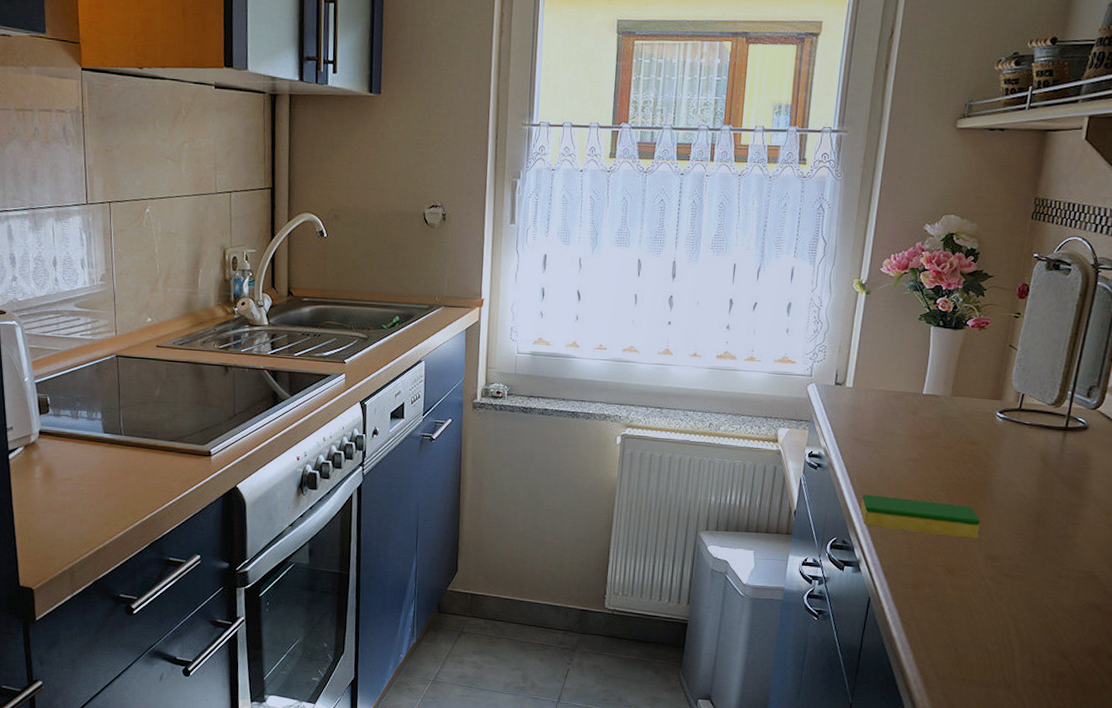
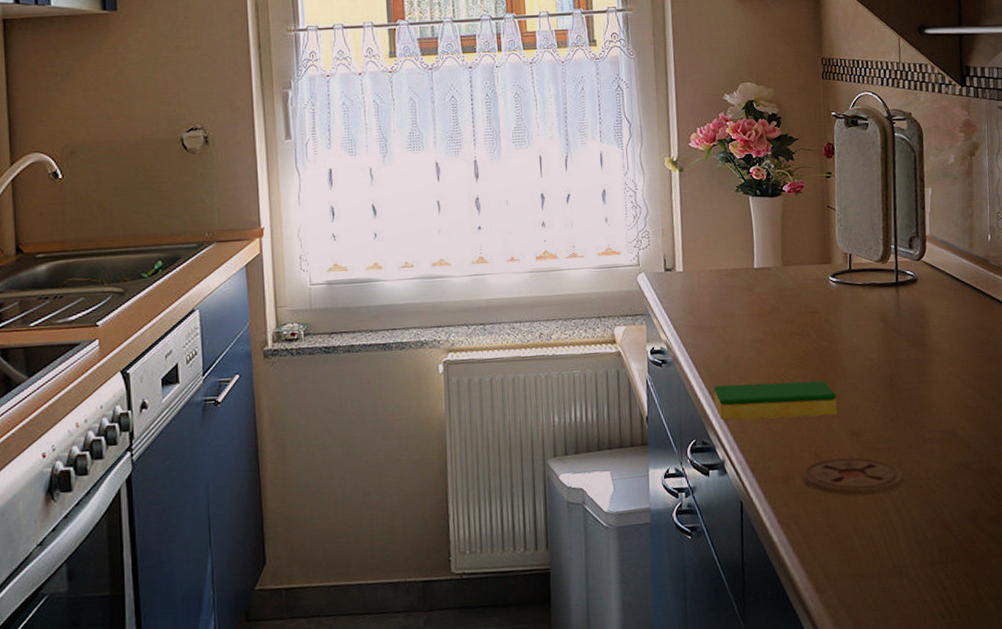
coaster: none [932,576,1032,616] -> present [802,457,904,497]

